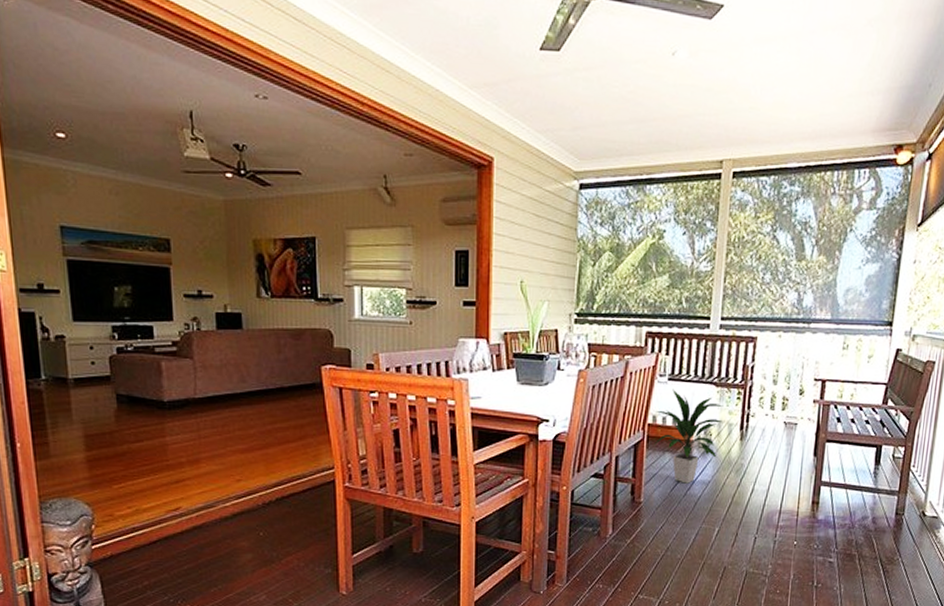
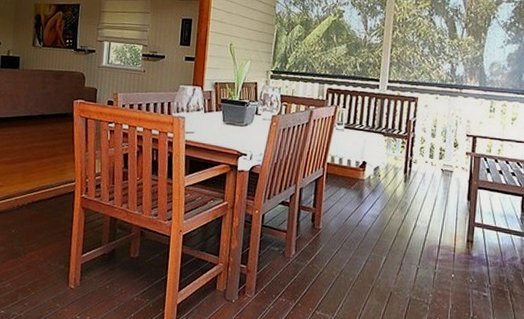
indoor plant: present [654,389,725,484] -> none [332,135,391,216]

